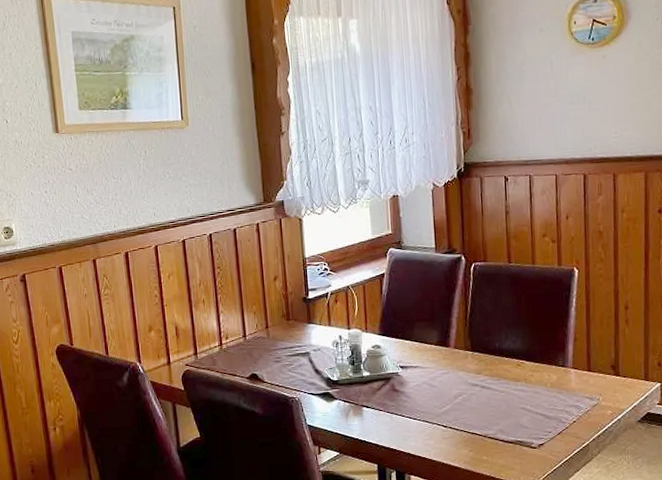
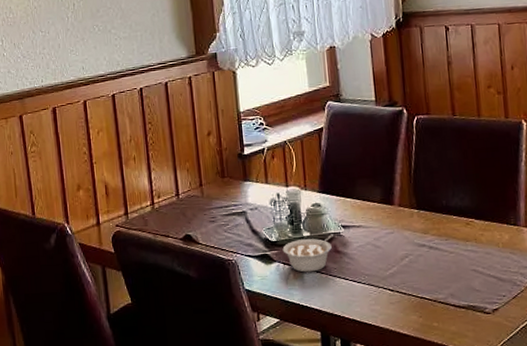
legume: none [343,374,393,410] -> present [282,234,334,273]

